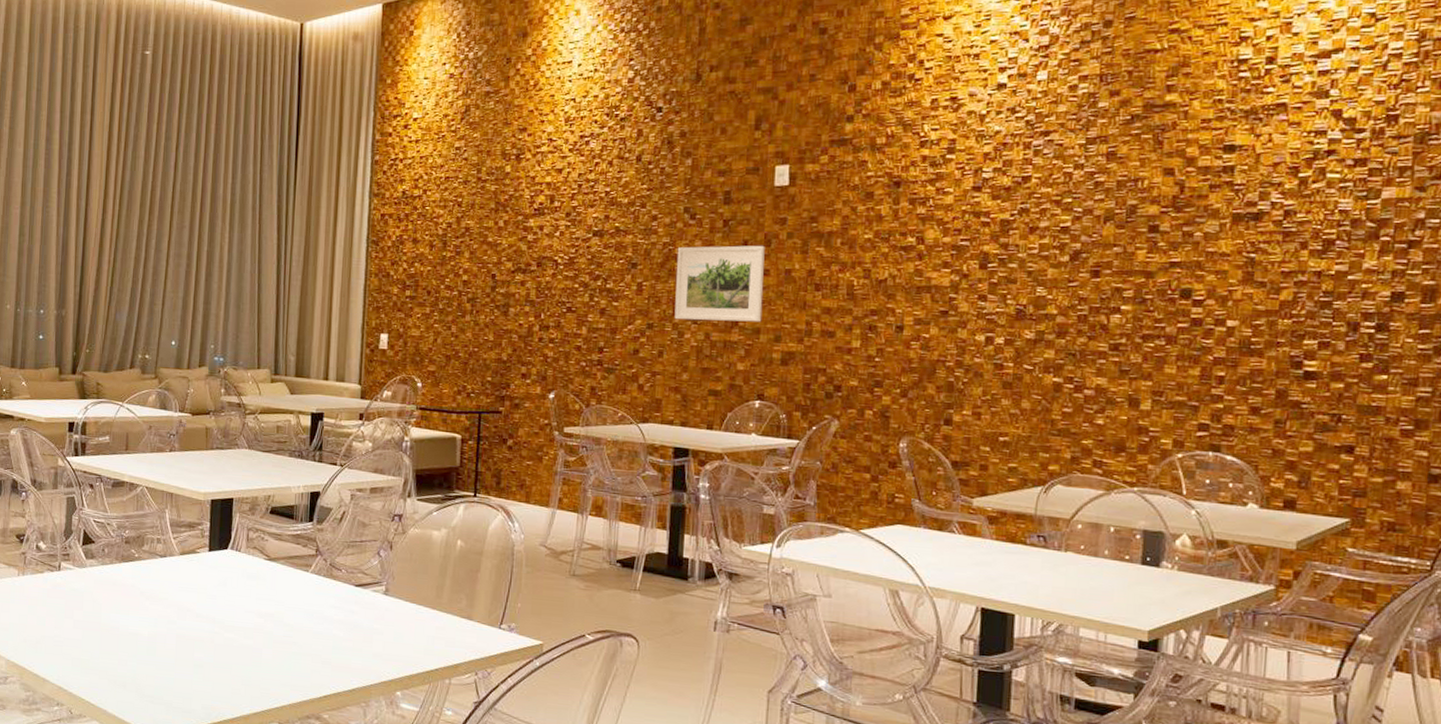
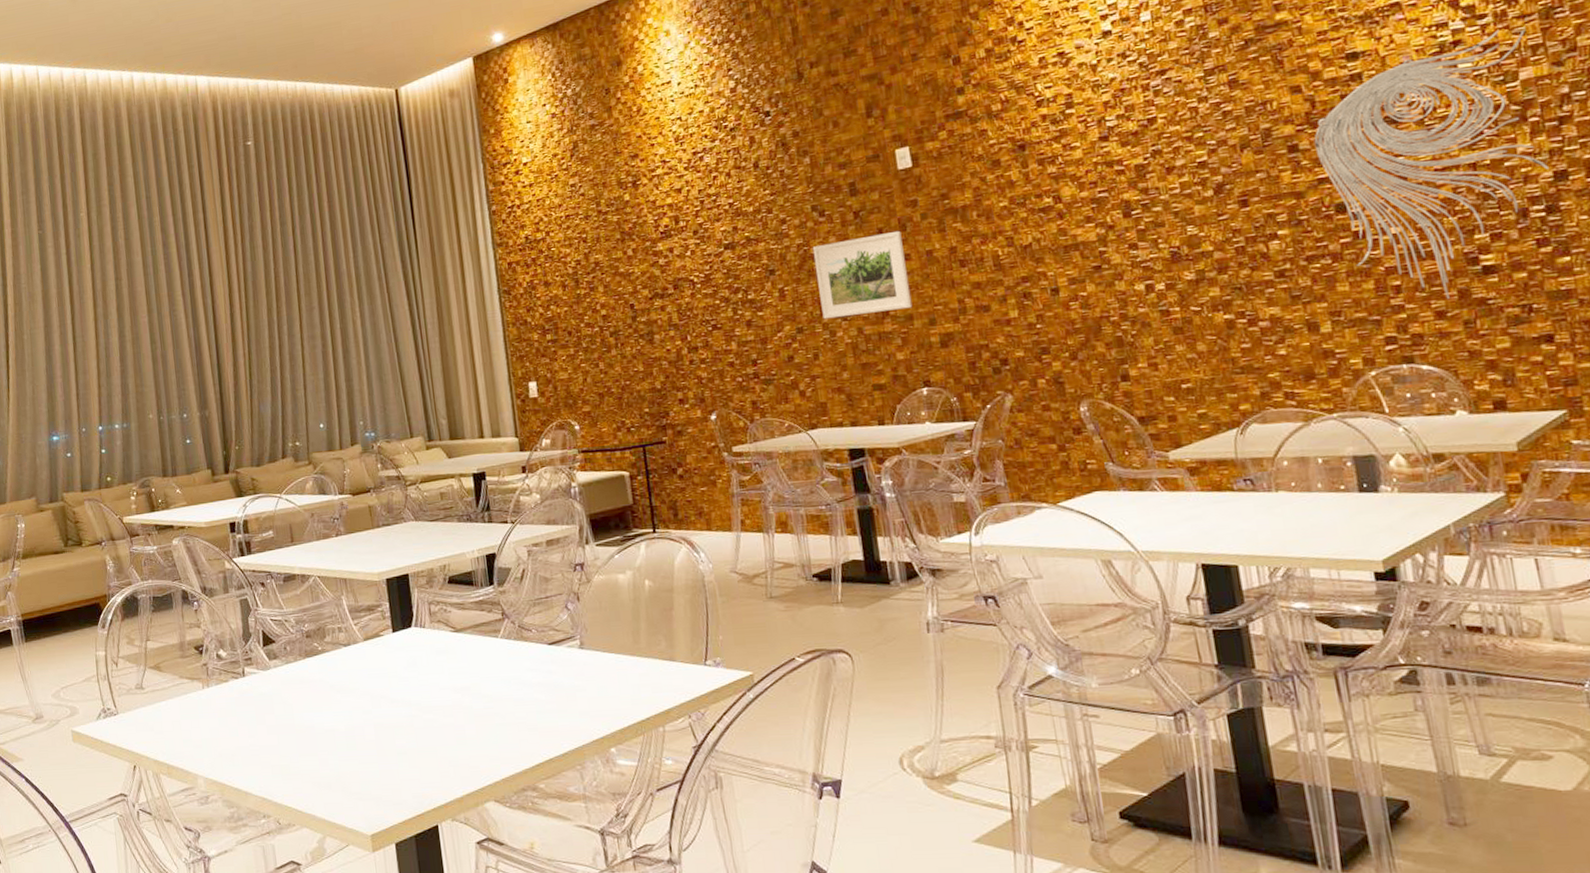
wall sculpture: none [1174,146,1397,398] -> present [1313,29,1549,300]

